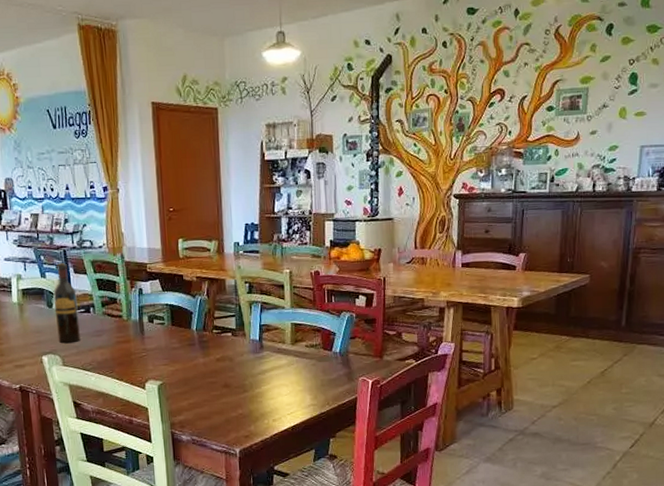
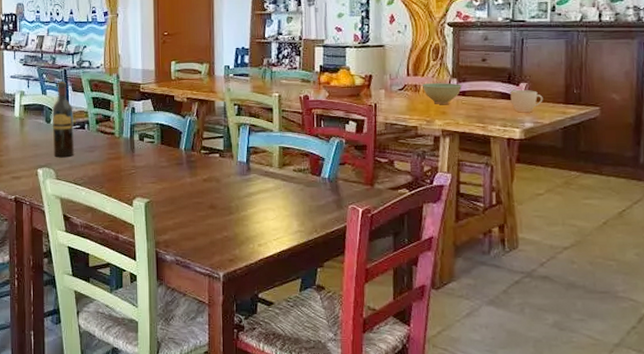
bowl: none [429,255,466,277] -> present [422,83,462,105]
cup: none [510,260,540,283] -> present [510,90,543,113]

